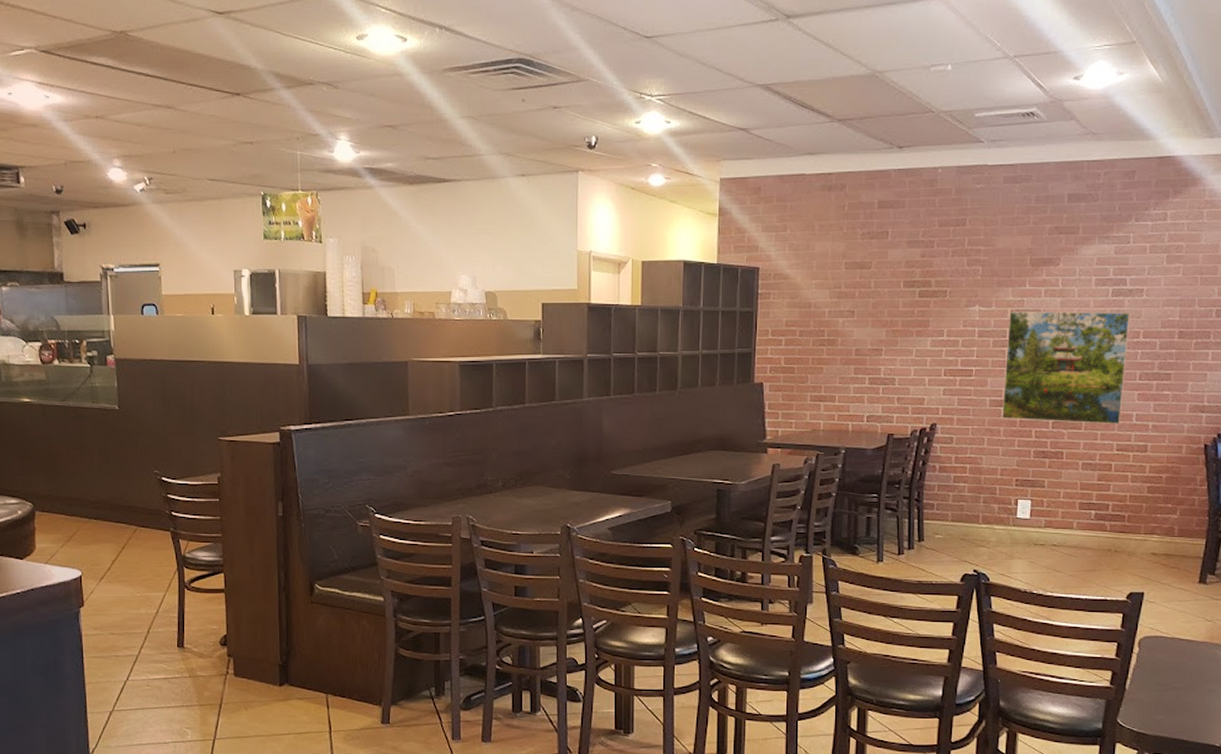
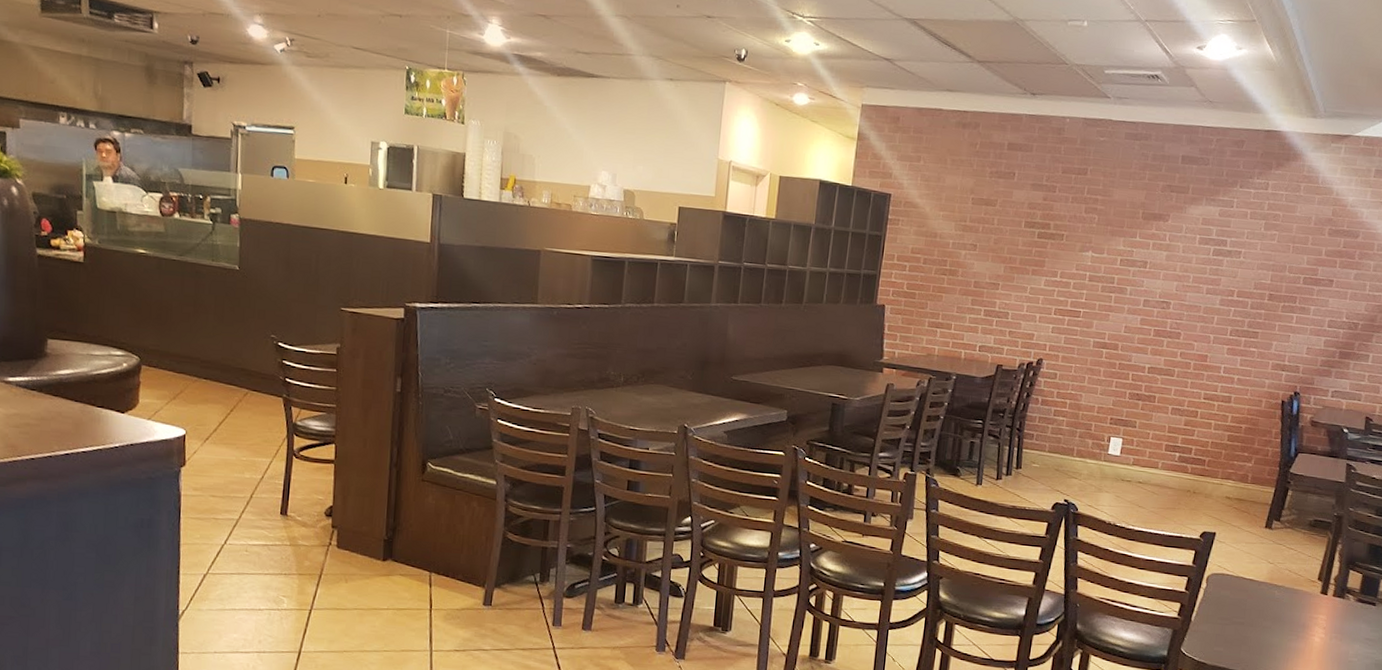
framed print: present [1002,312,1131,424] -> none [1103,260,1228,375]

